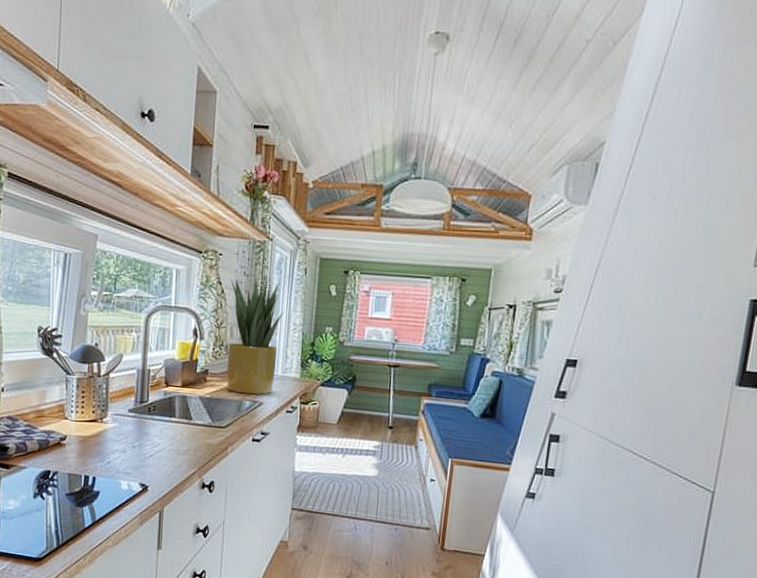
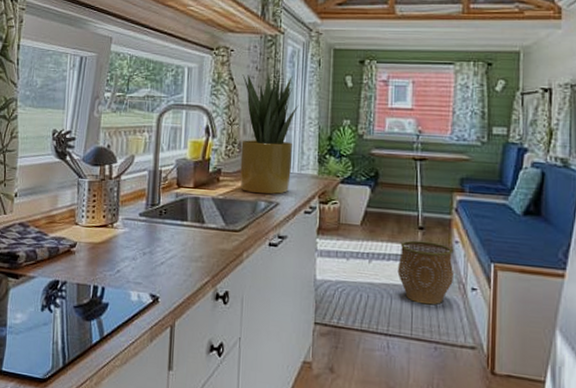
basket: none [367,438,418,494] -> present [397,240,455,305]

